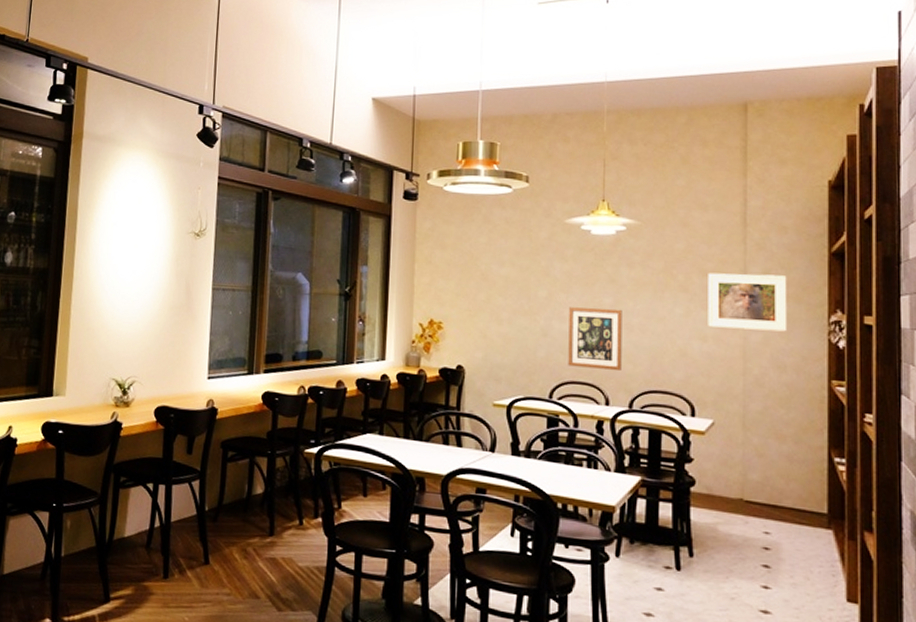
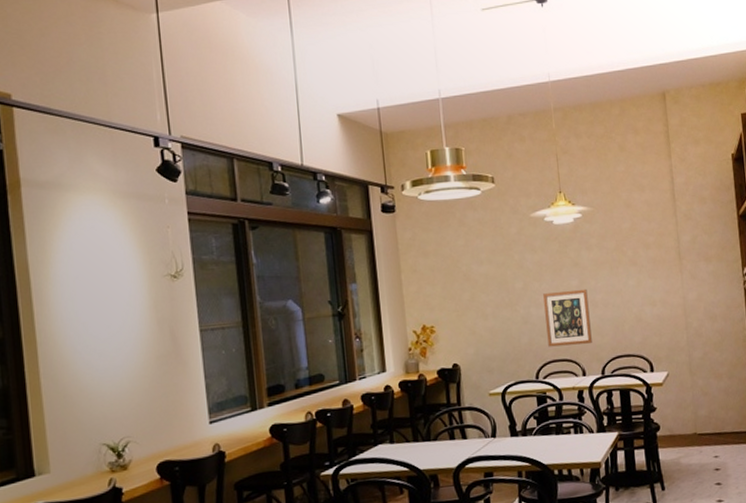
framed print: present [708,272,788,332] -> none [650,239,714,293]

